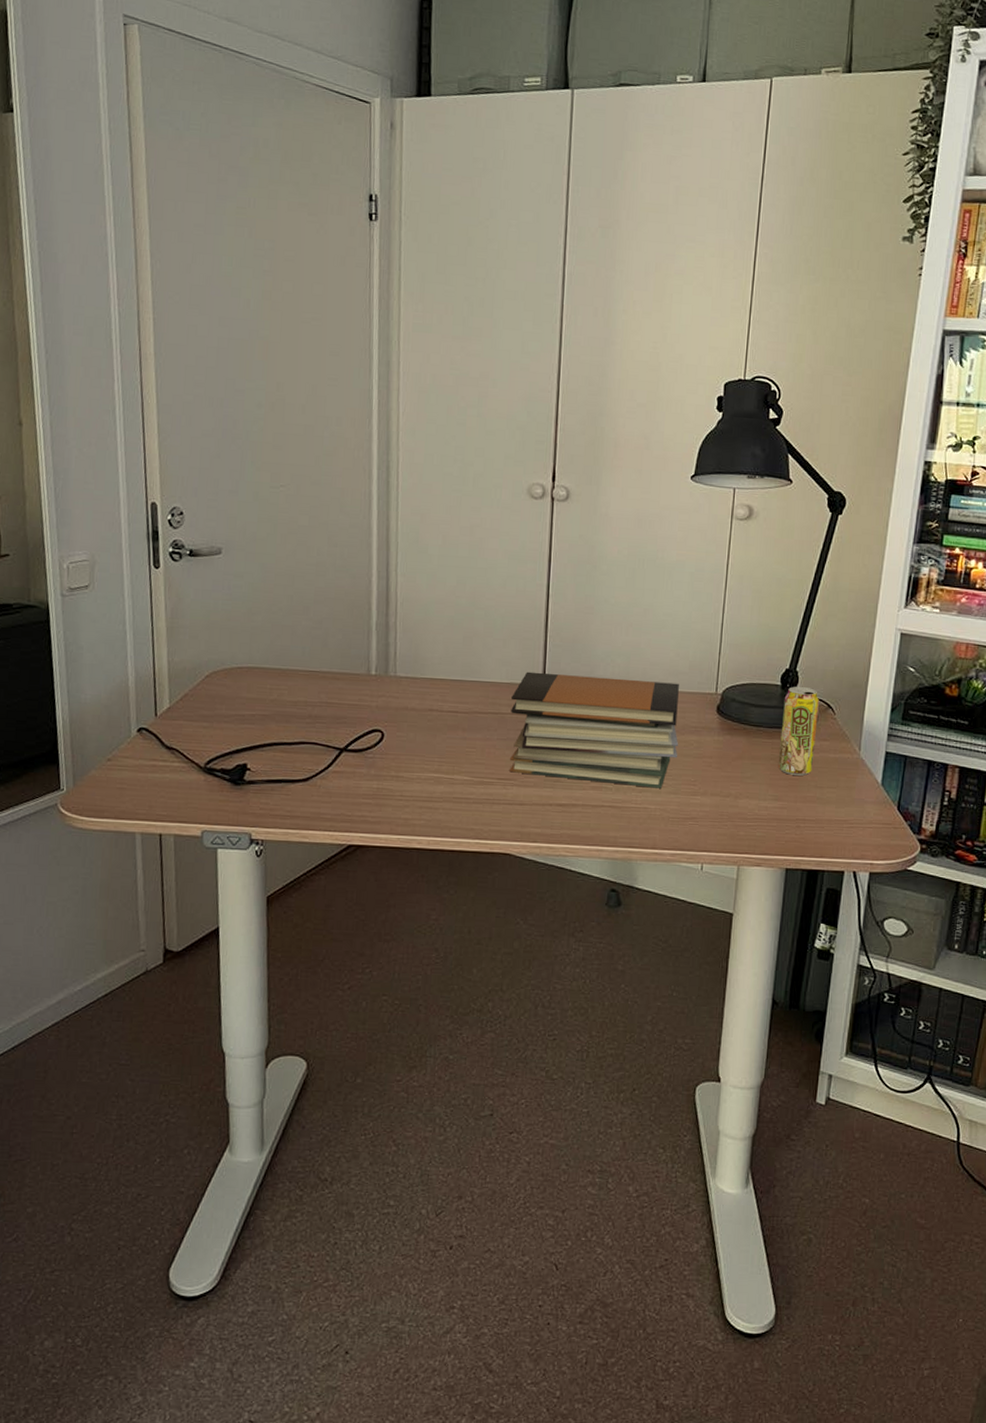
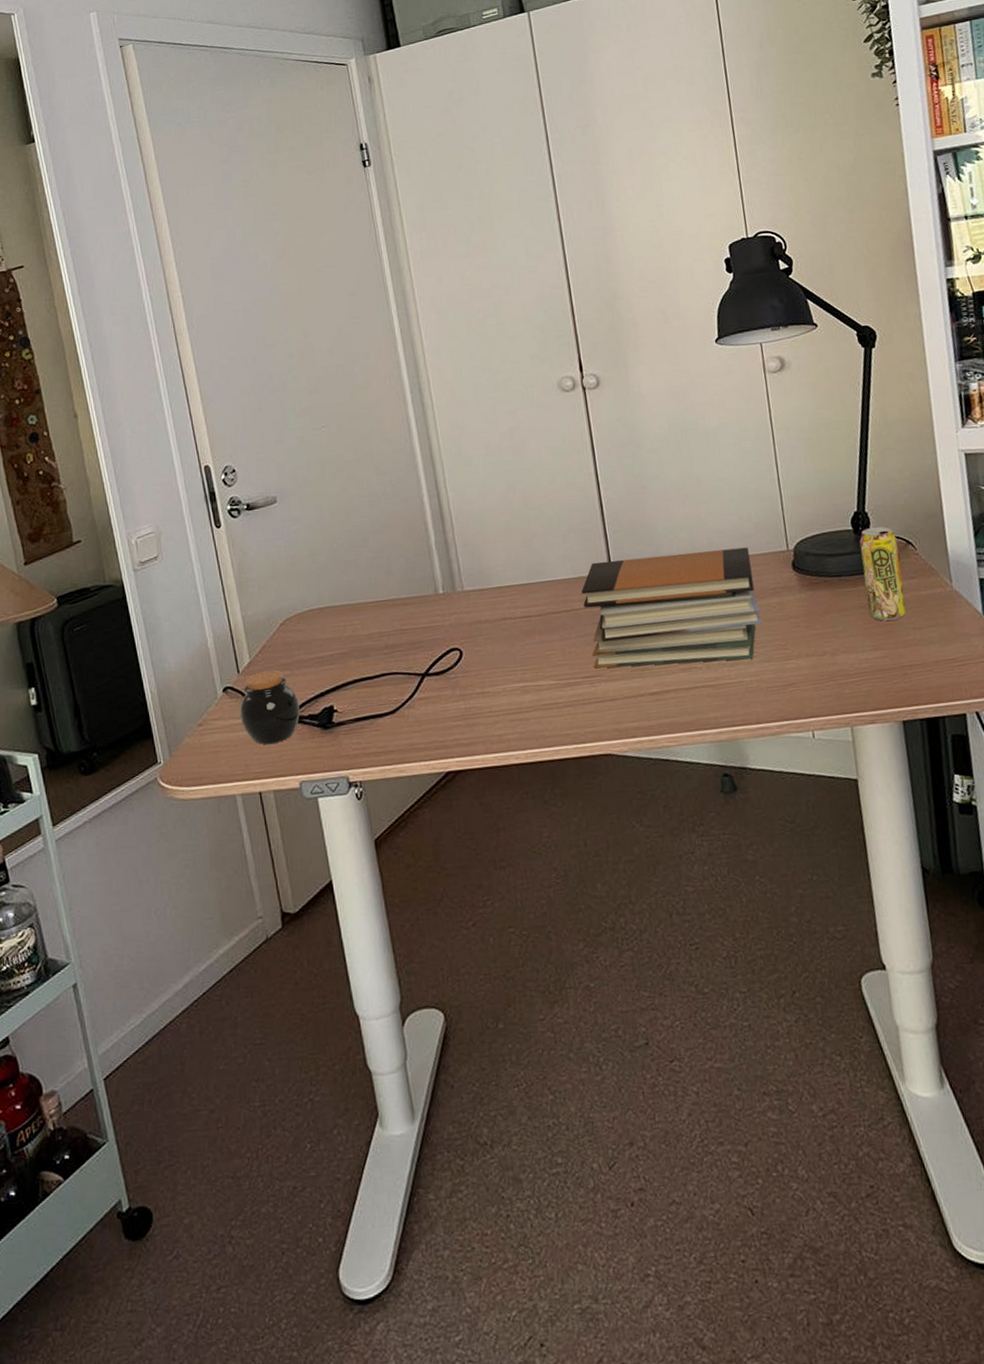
jar: none [151,718,213,791] -> present [239,669,300,745]

